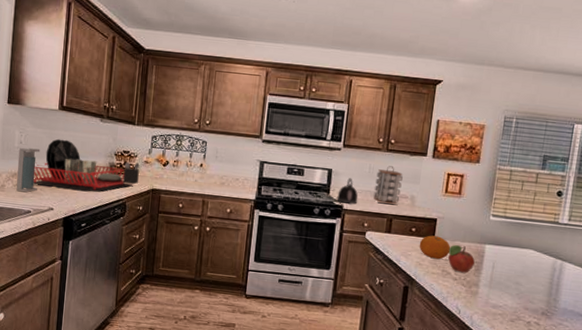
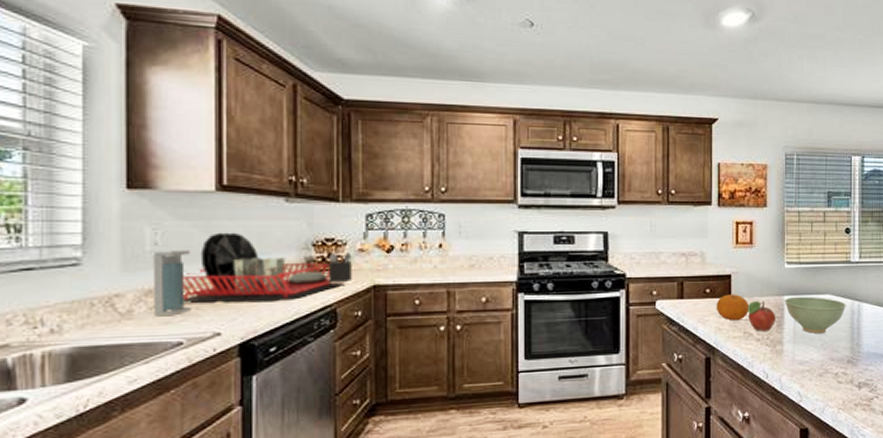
kettle: present [337,178,358,205] -> none [618,240,642,272]
spice rack: present [373,166,403,205] -> none [658,220,689,266]
bowl: none [485,246,549,284] -> present [784,296,847,333]

